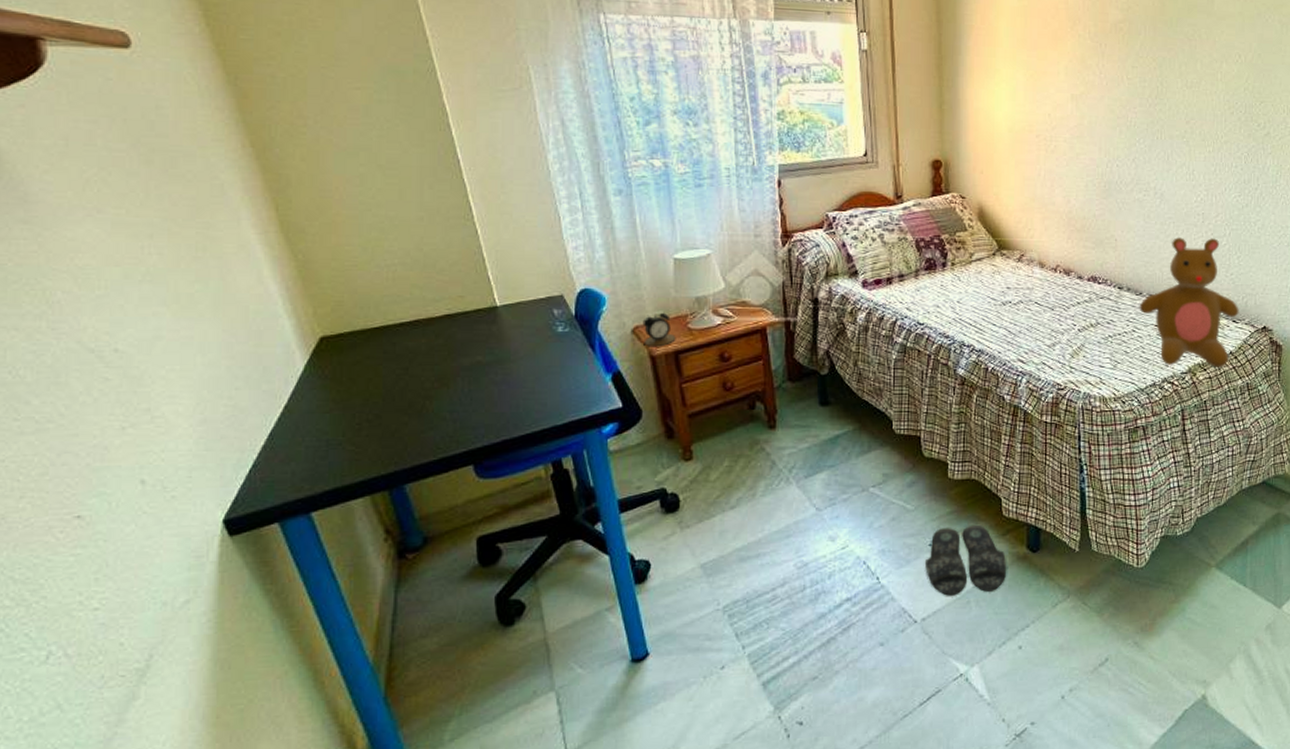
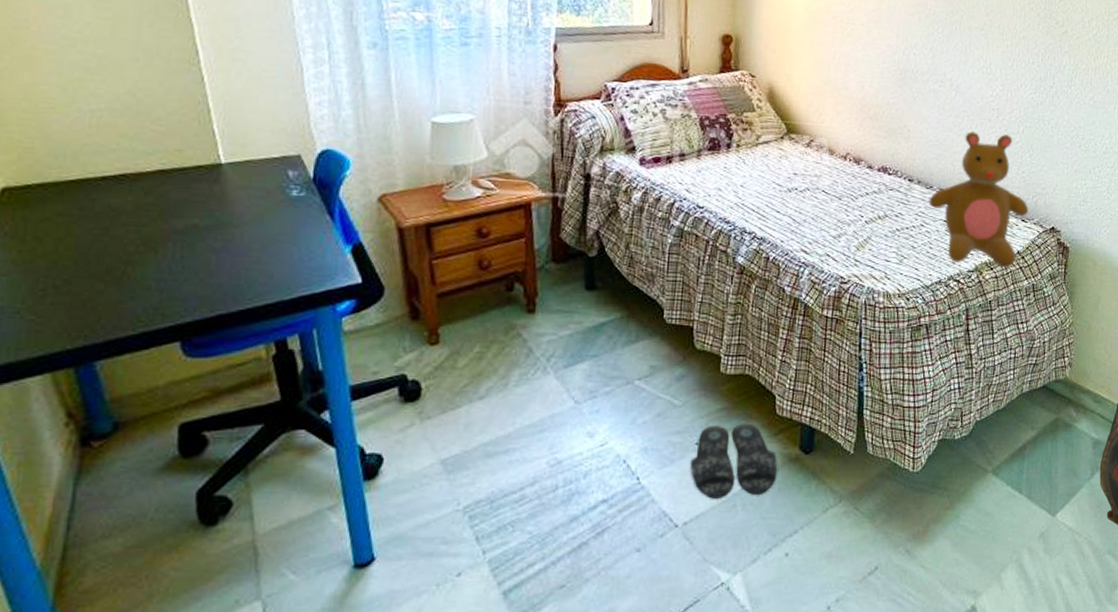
alarm clock: present [642,311,676,347] -> none [391,178,429,218]

